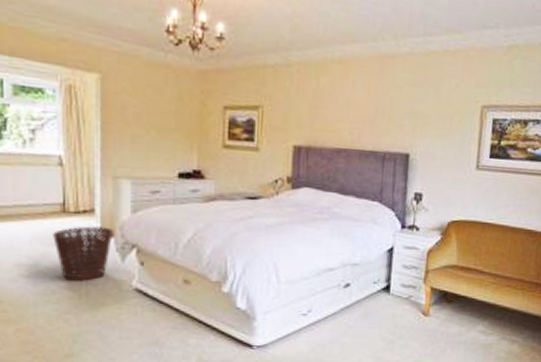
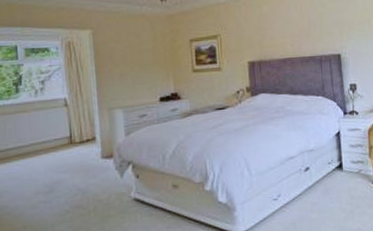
basket: present [53,226,113,282] -> none [63,150,112,201]

